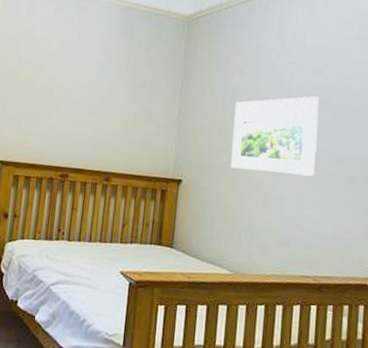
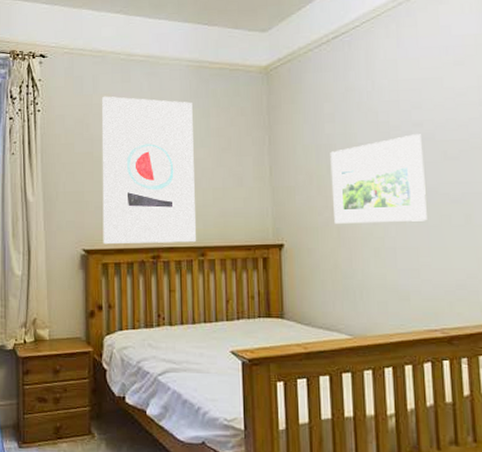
wall art: none [17,21,117,168] -> present [102,96,196,245]

